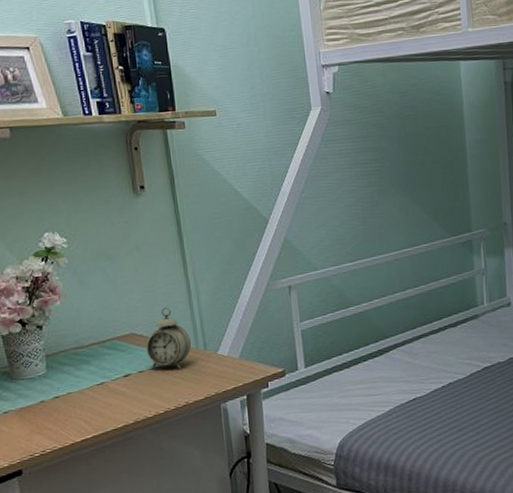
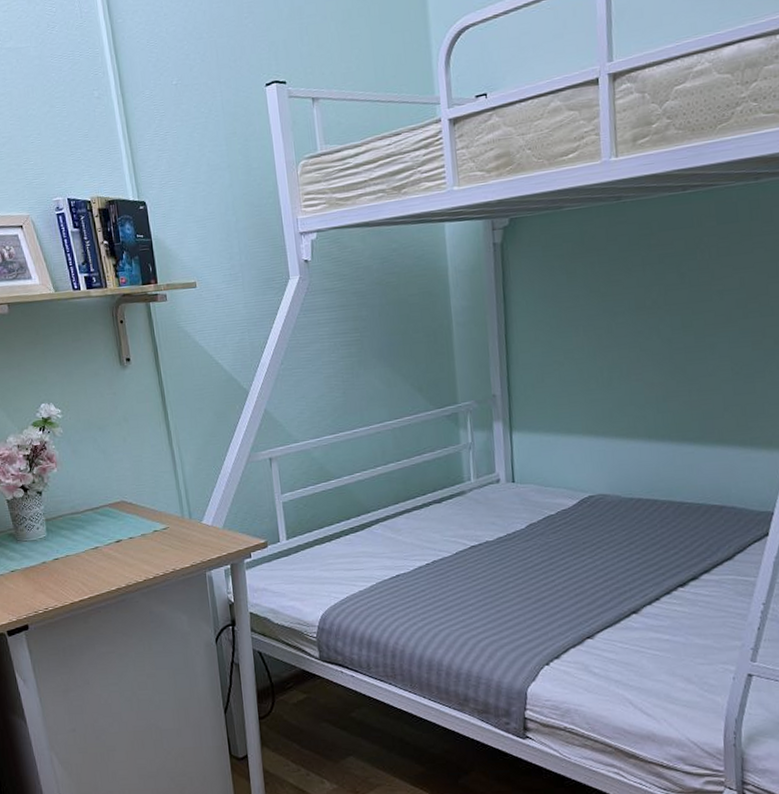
alarm clock: present [146,306,191,370] -> none [135,476,177,537]

